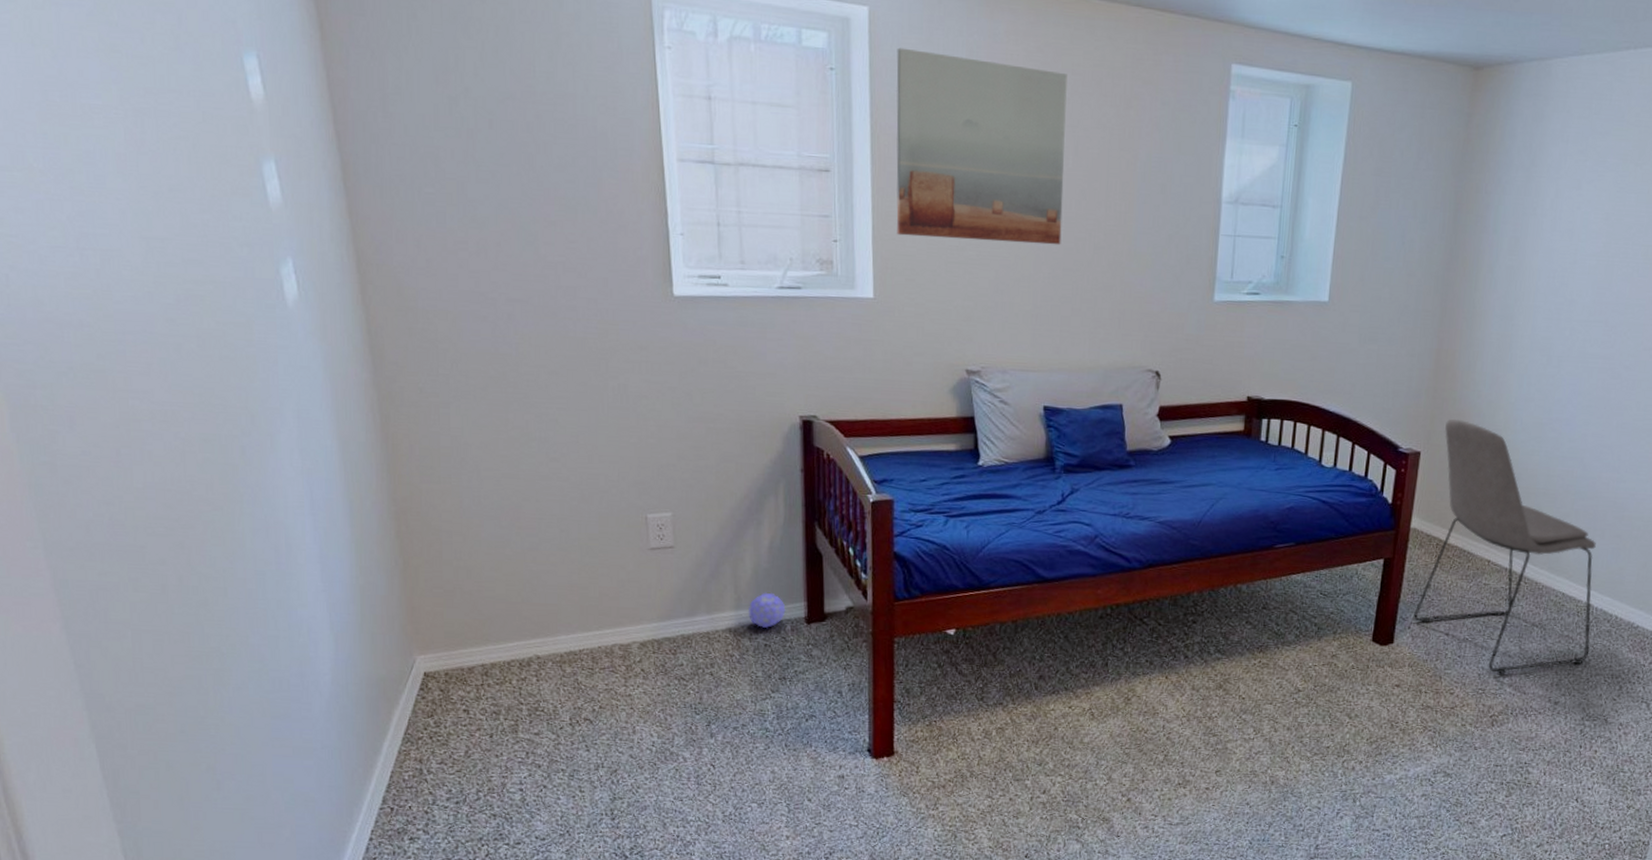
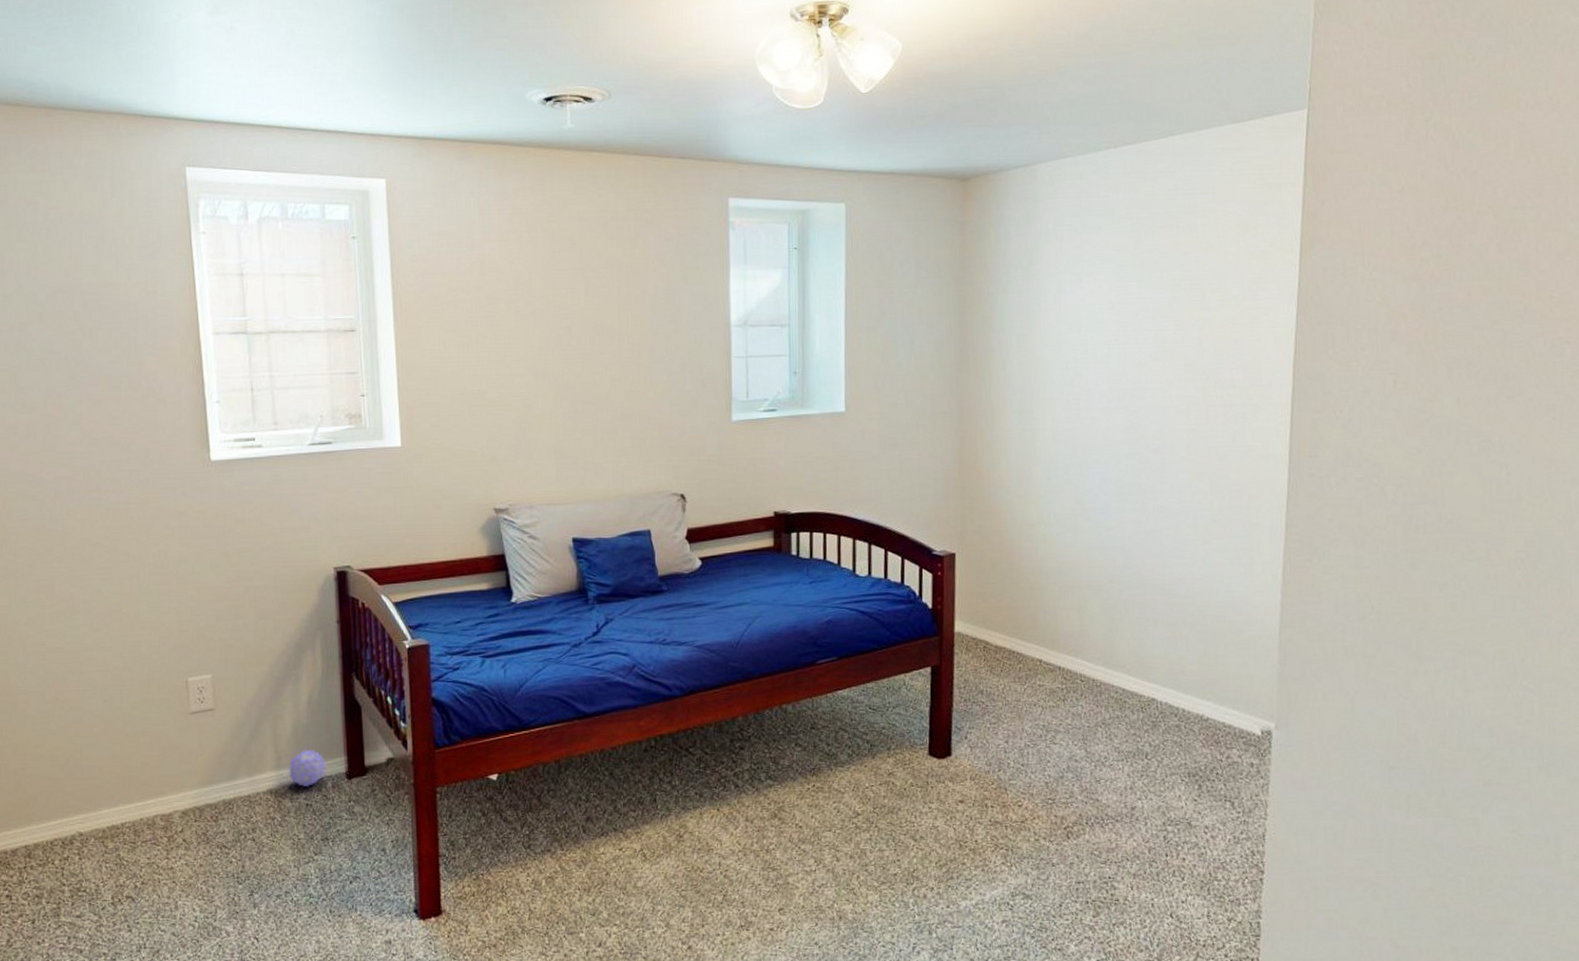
wall art: present [896,47,1067,245] -> none [413,212,579,385]
chair: present [1414,418,1596,674] -> none [969,517,1161,781]

